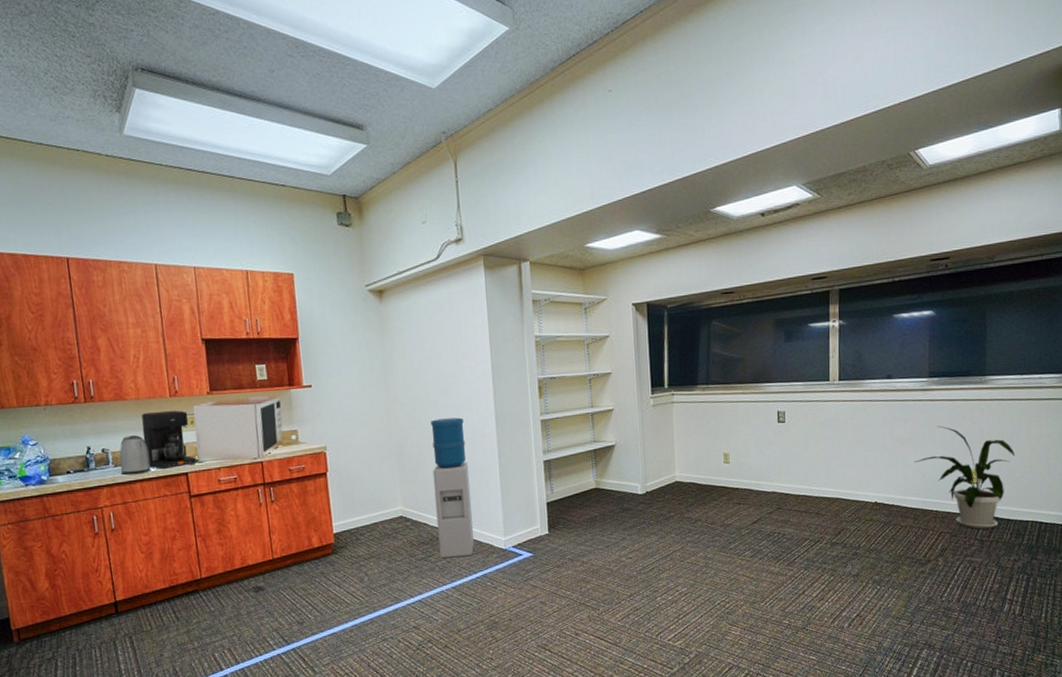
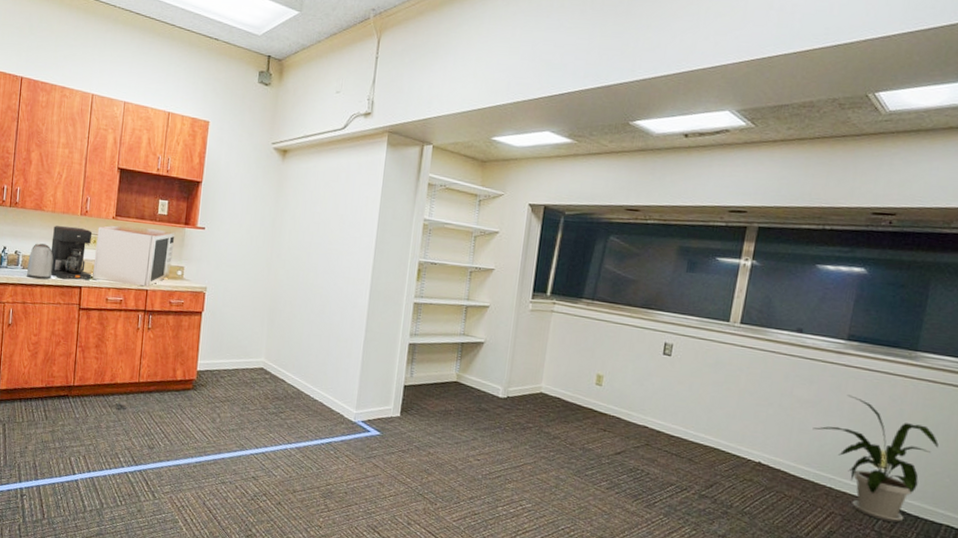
water cooler: present [431,417,475,559] -> none [291,281,339,422]

